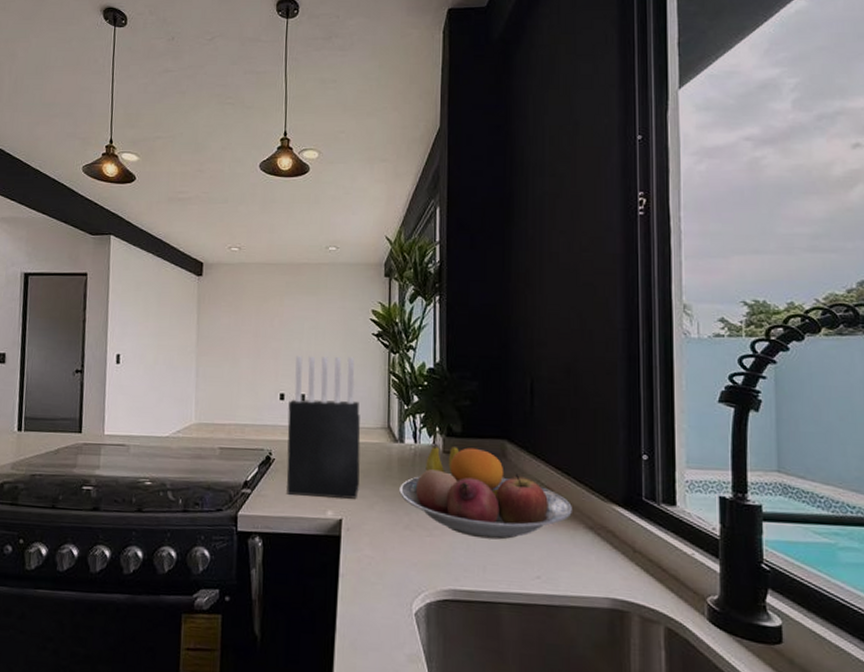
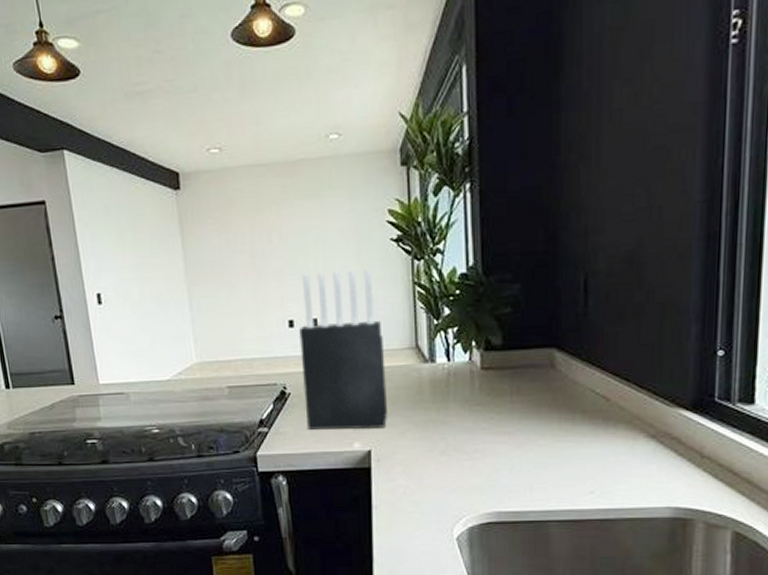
fruit bowl: present [399,445,572,540] -> none [433,360,631,457]

